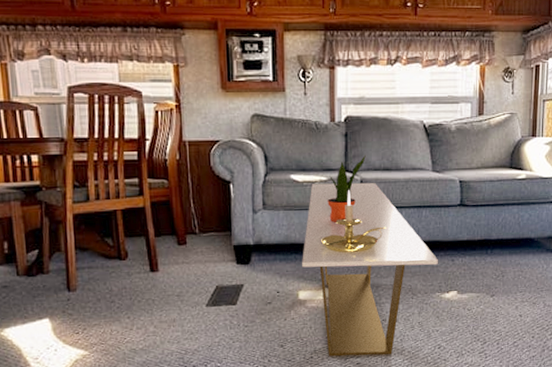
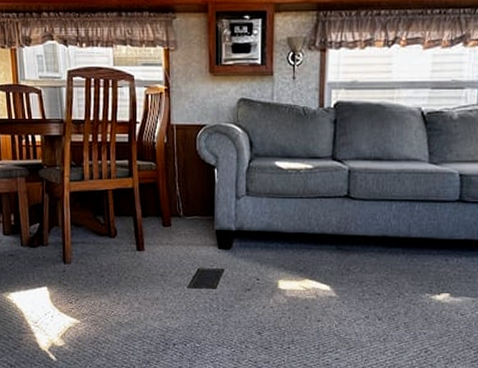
coffee table: present [302,182,438,357] -> none [283,172,430,354]
candle holder: present [320,190,387,253] -> none [303,180,375,245]
potted plant: present [327,155,366,223] -> none [312,143,355,213]

